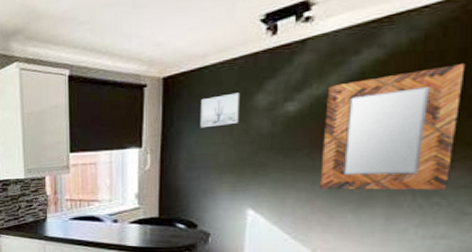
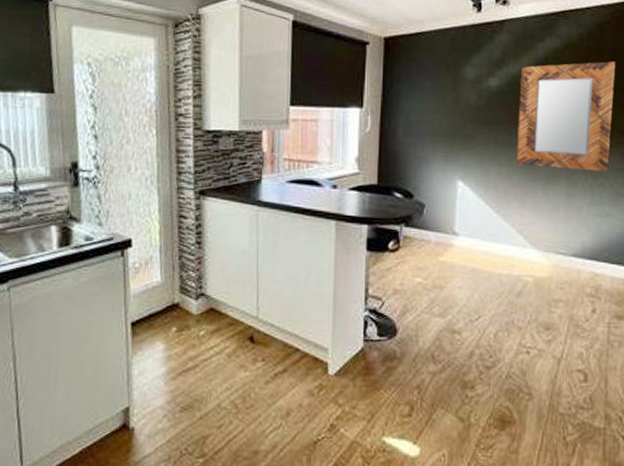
wall art: present [200,92,241,128] -> none [417,62,452,94]

